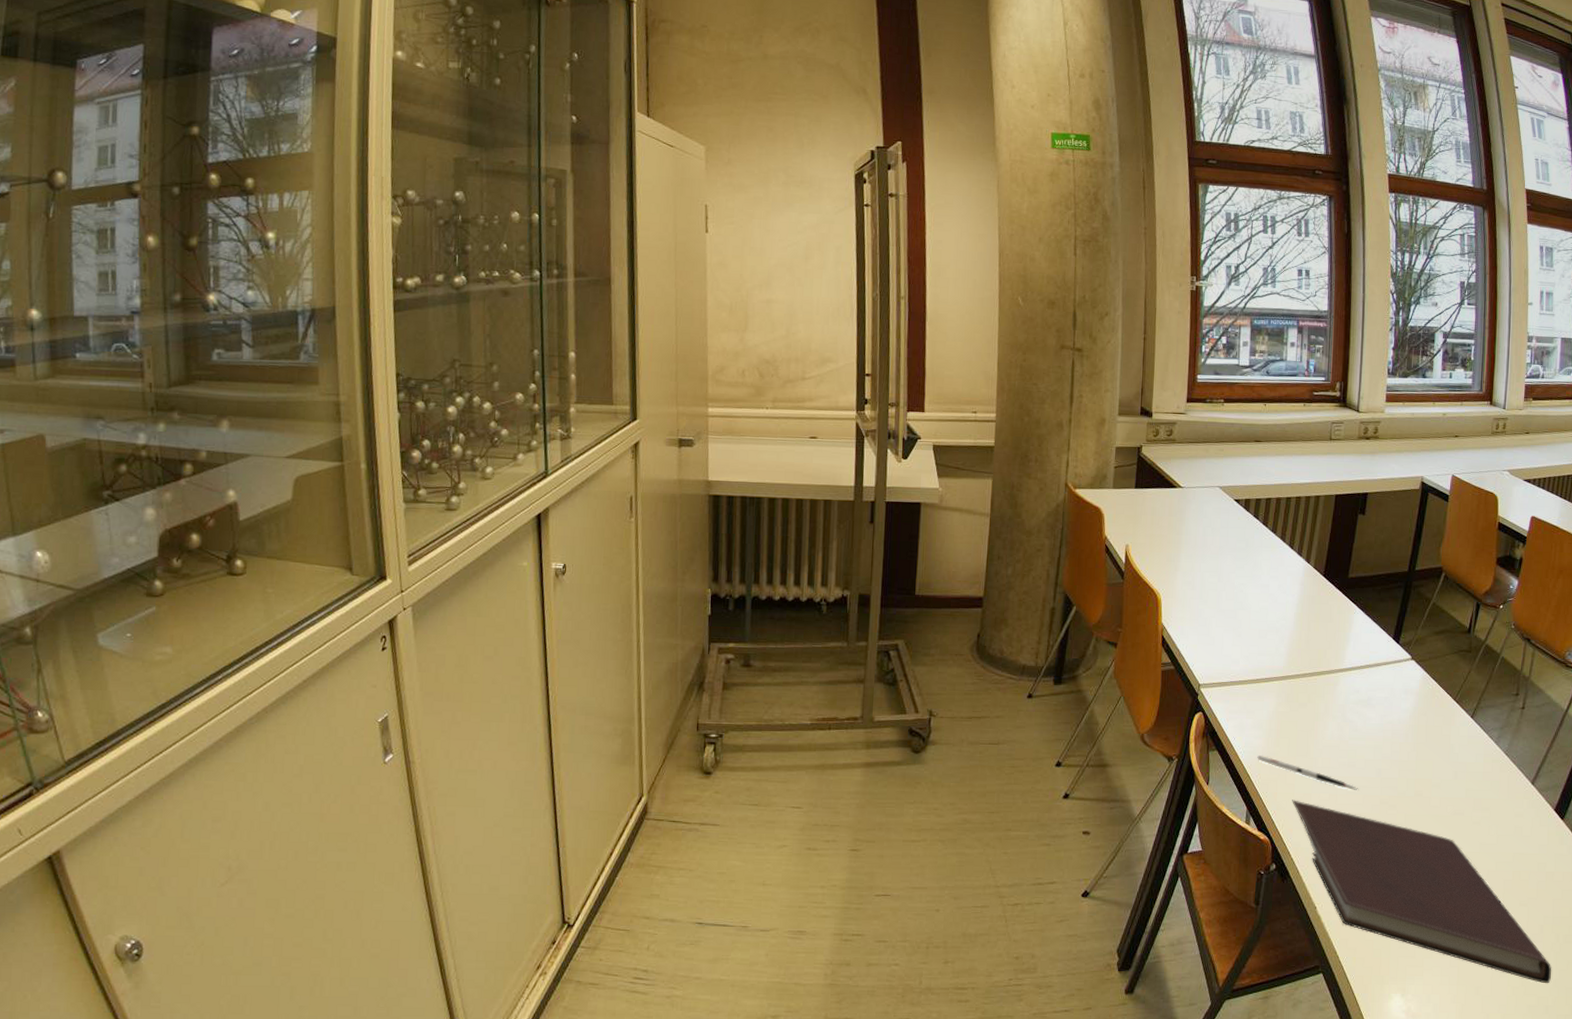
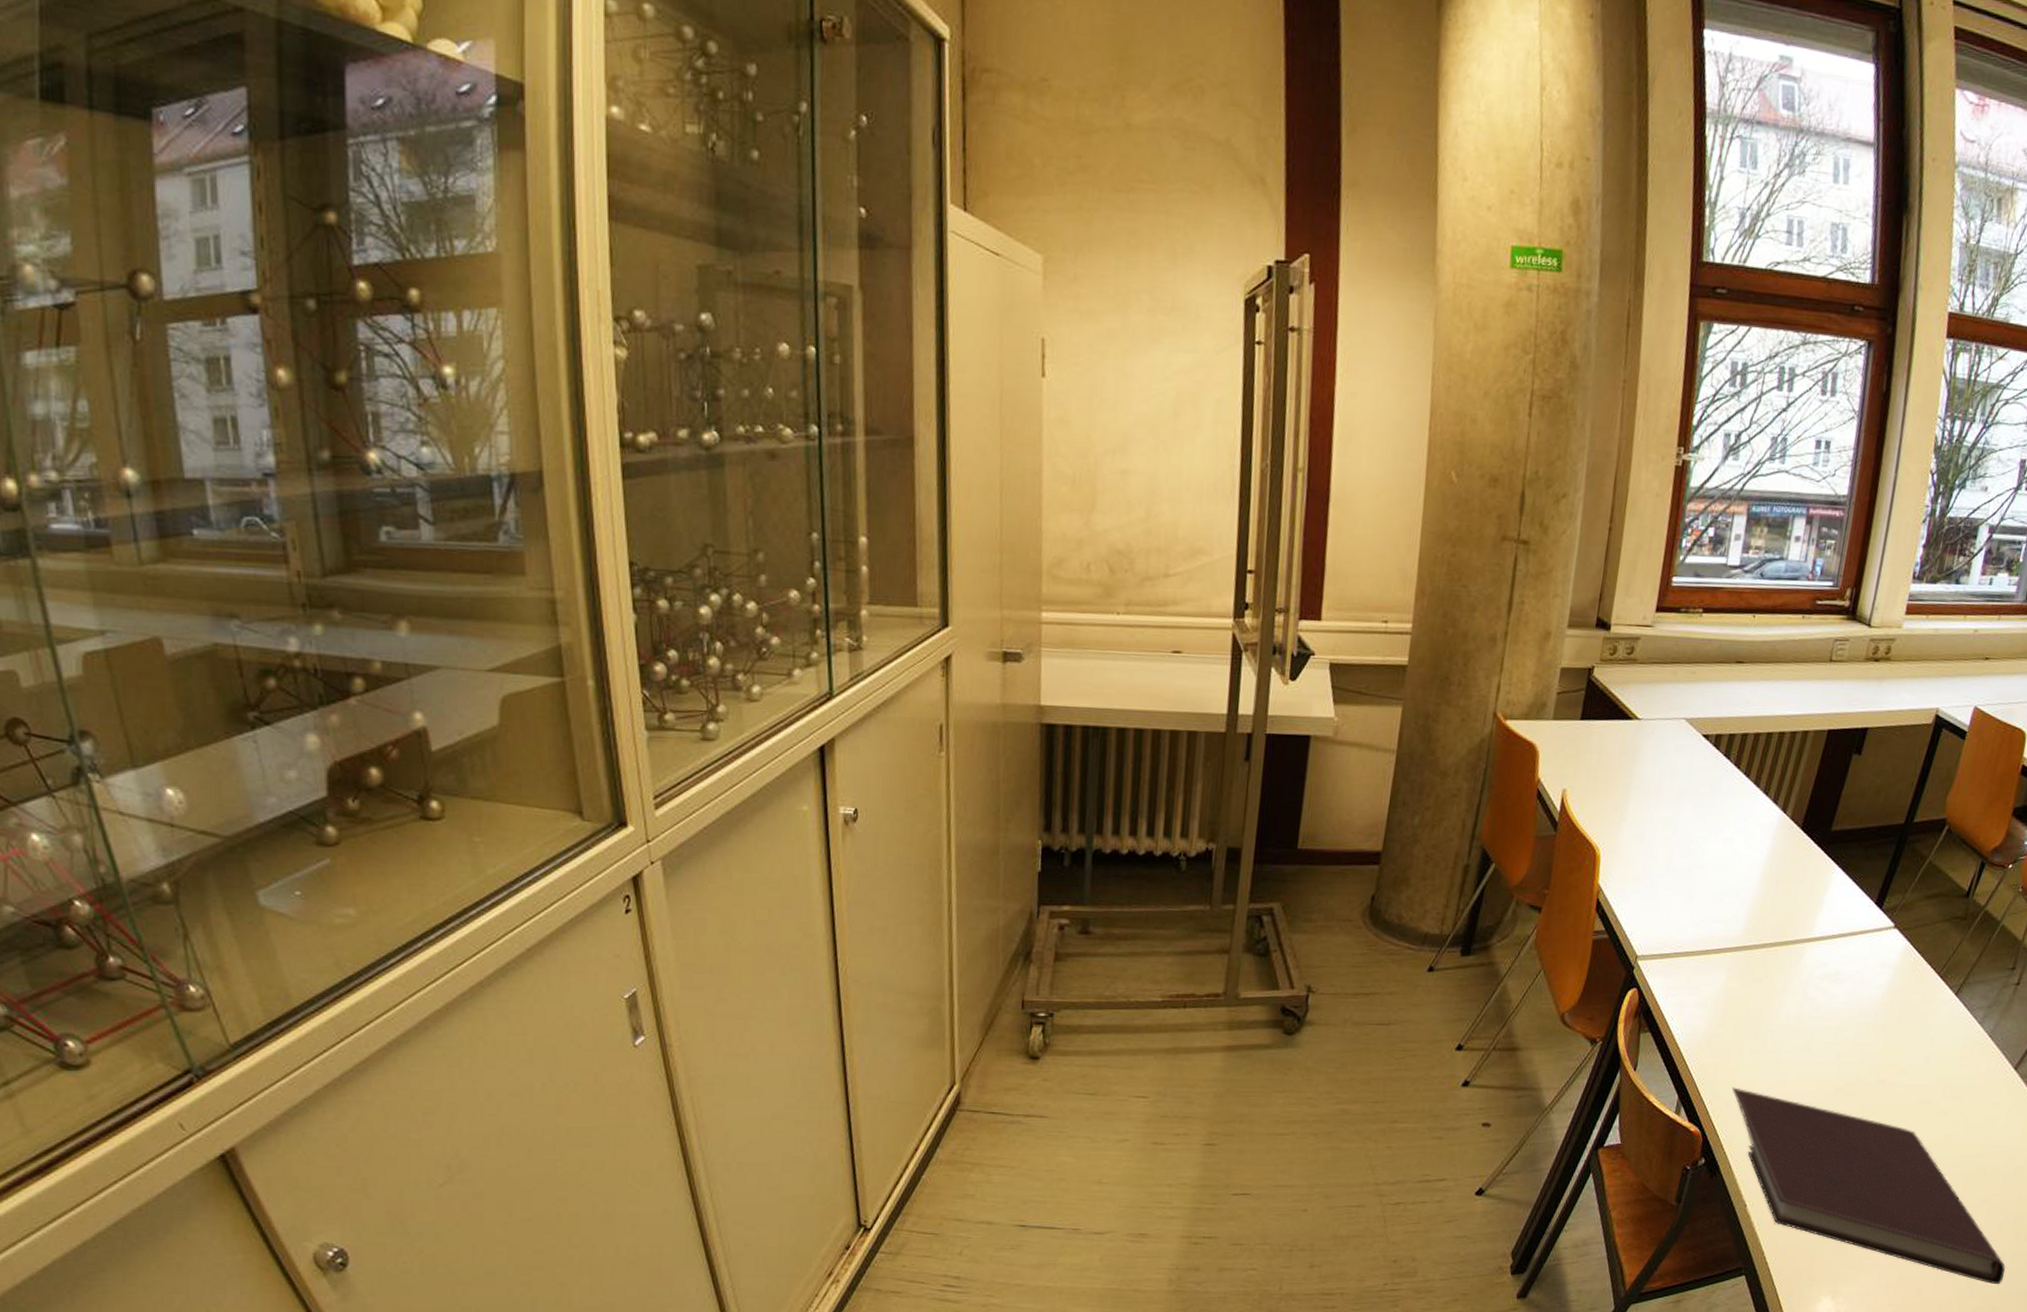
pen: present [1257,756,1358,790] -> none [1696,1038,1811,1077]

